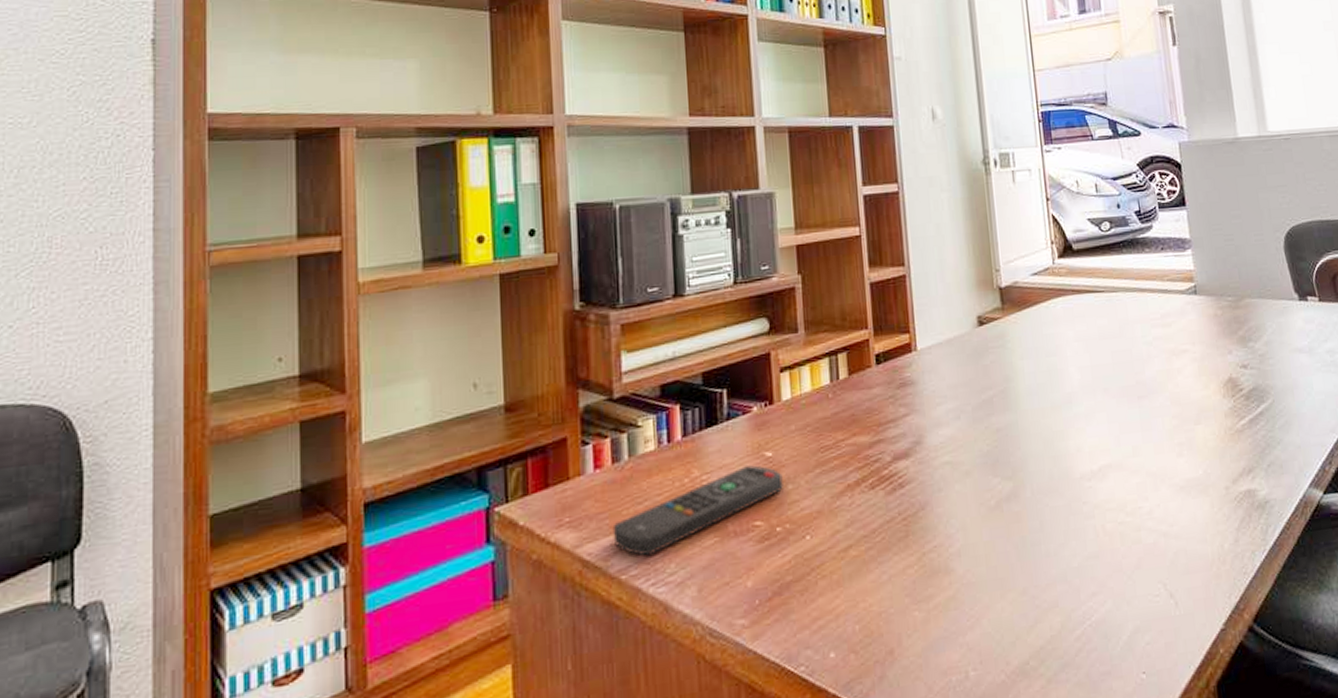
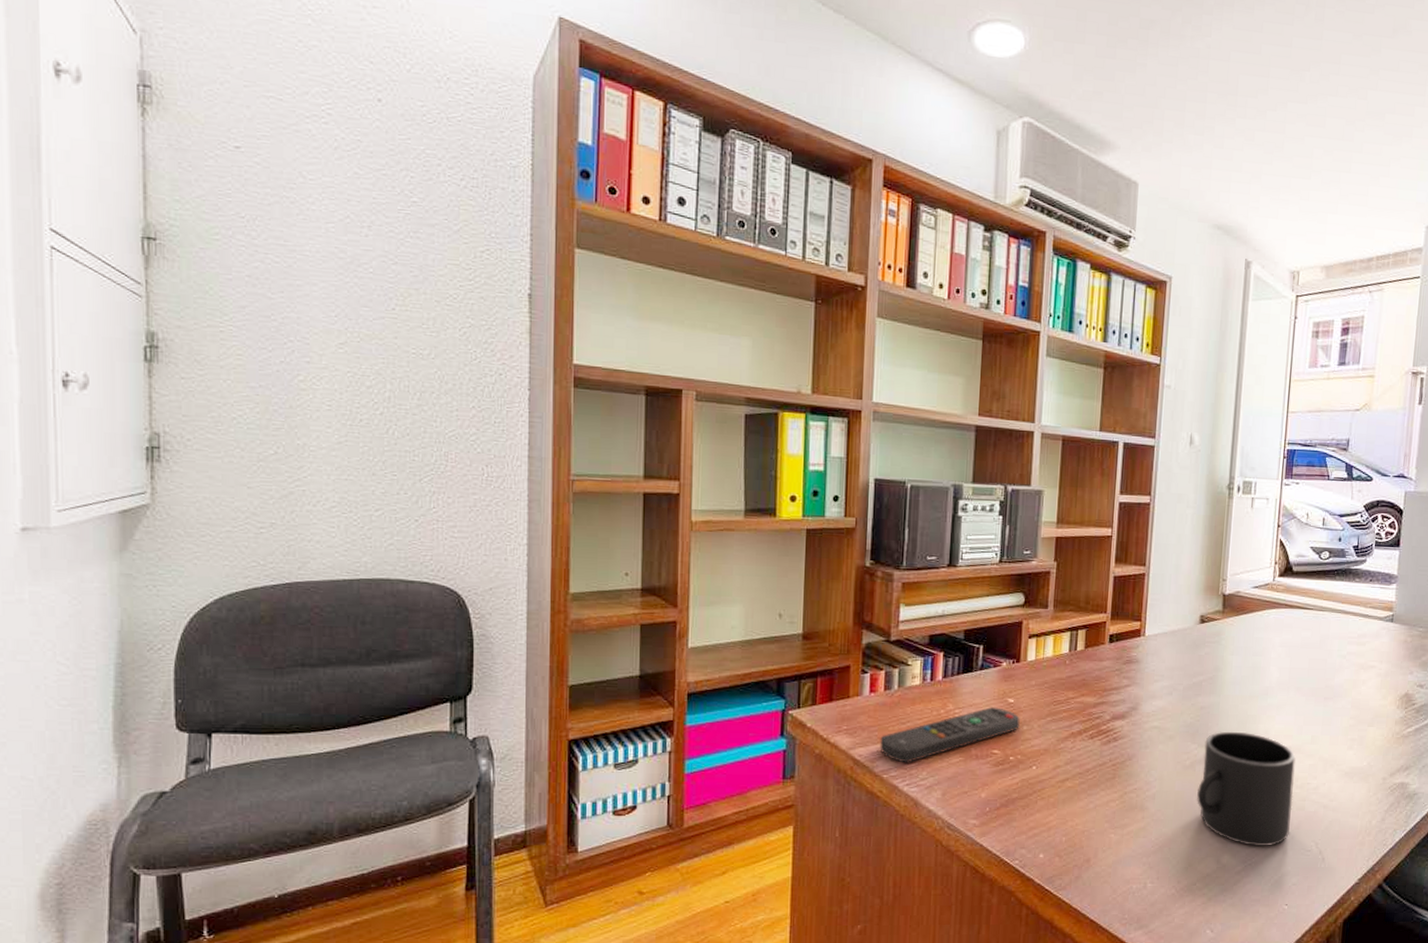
mug: none [1009,453,1130,601] -> present [1197,731,1296,847]

